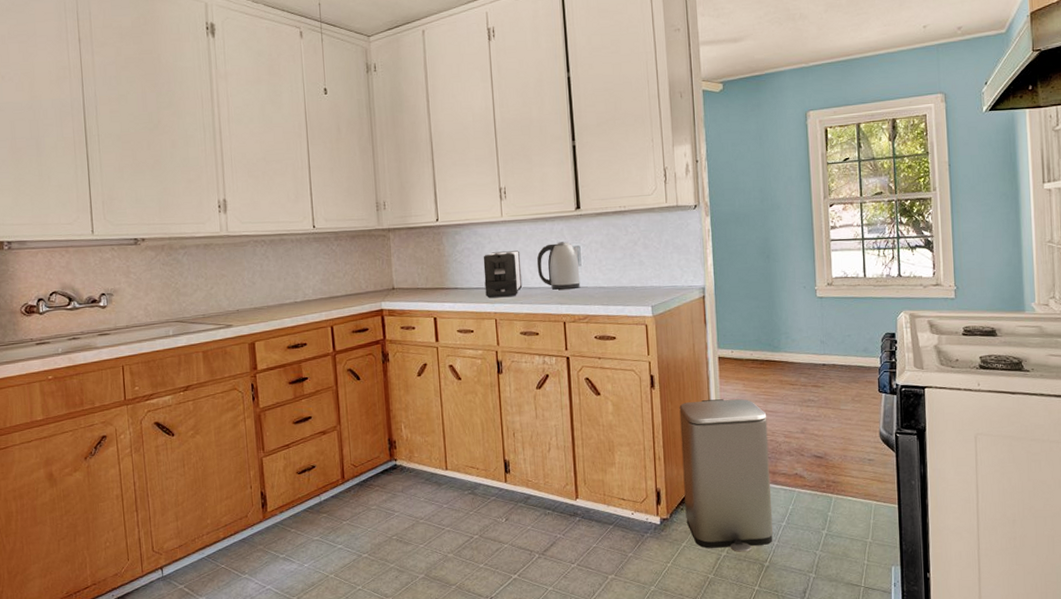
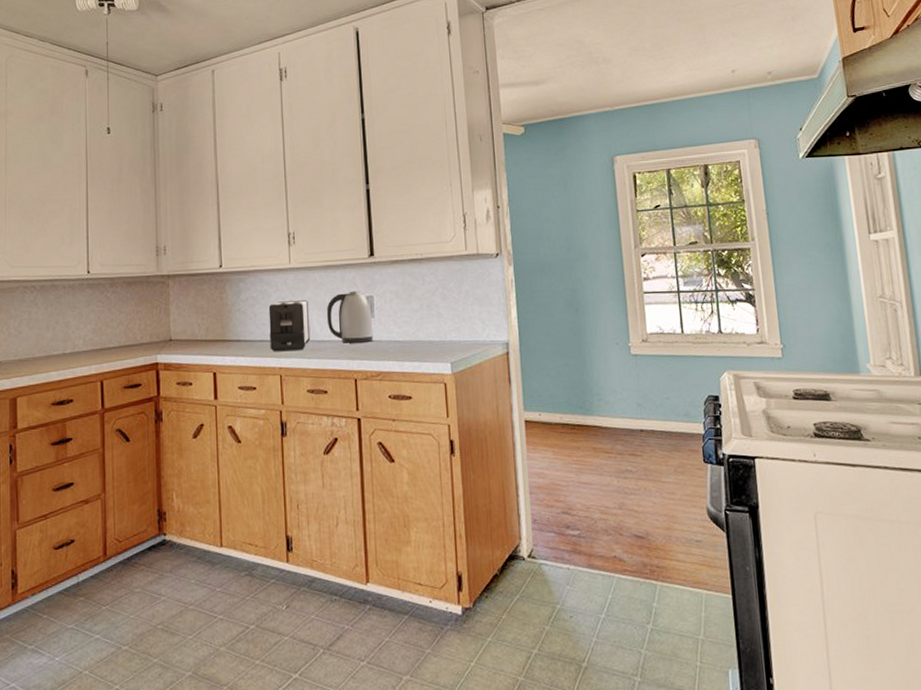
pedal bin: present [679,399,774,553] -> none [482,468,592,651]

